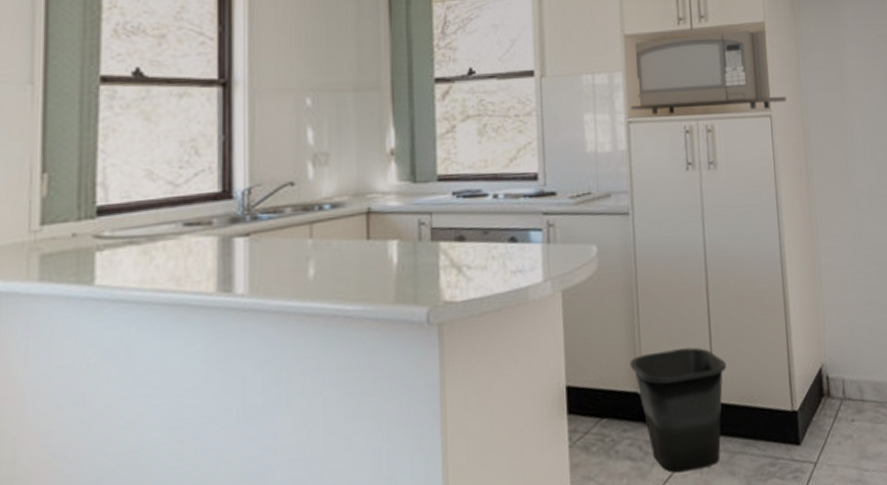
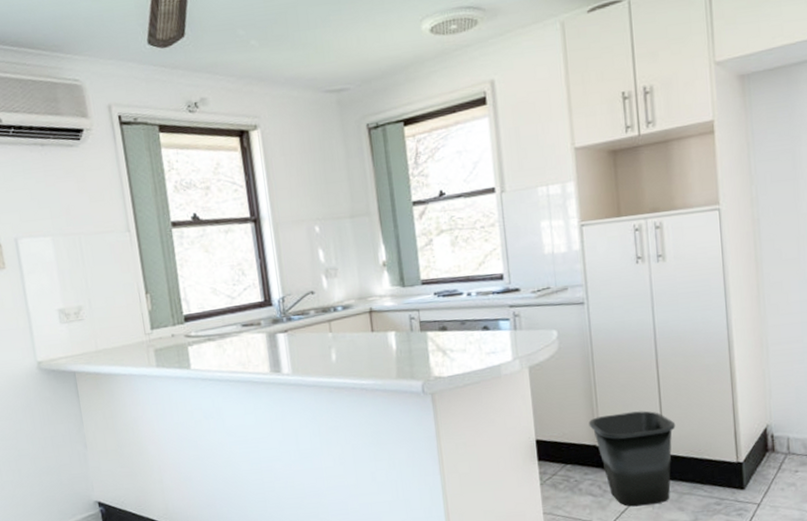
microwave: present [629,30,786,115] -> none [582,128,736,218]

